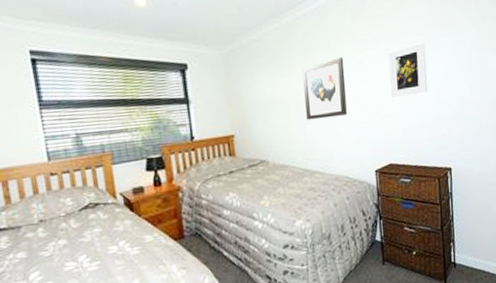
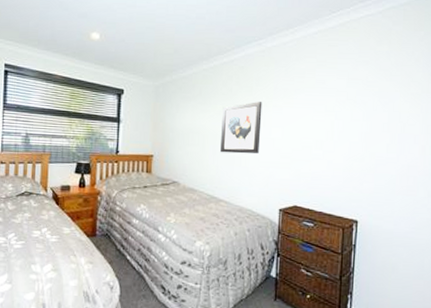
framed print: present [388,43,427,98] -> none [303,99,345,145]

